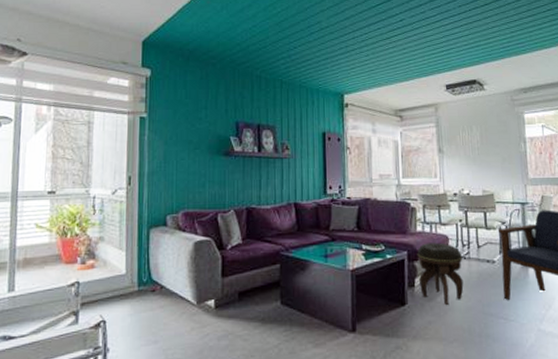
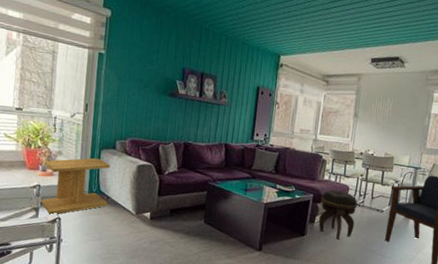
side table: none [81,239,162,318] -> present [41,158,111,215]

